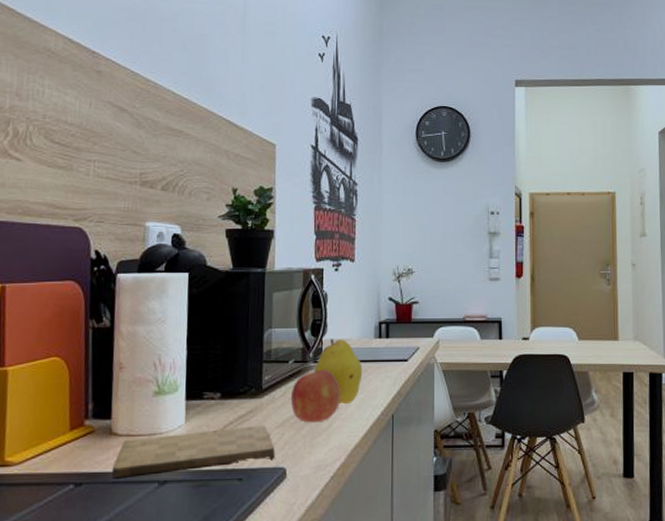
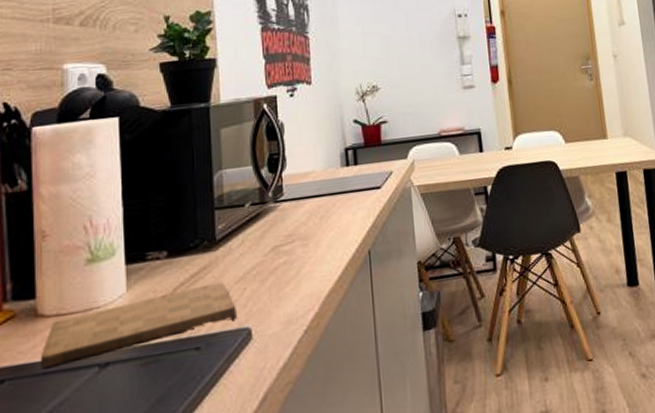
fruit: present [290,369,341,423] -> none [250,208,309,273]
fruit: present [314,339,363,405] -> none [275,172,331,246]

